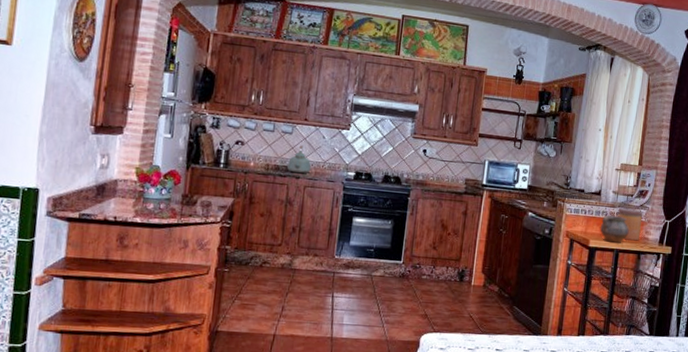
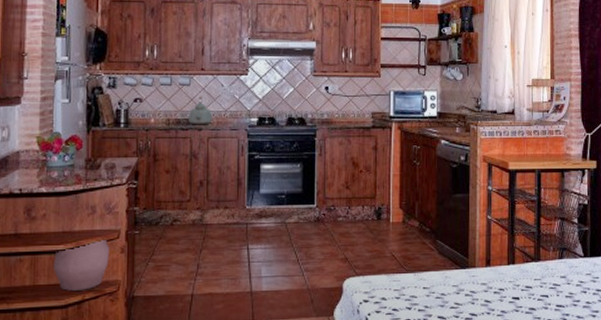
decorative pot: none [141,274,198,321] -> present [54,239,109,291]
decorative pot: present [599,214,629,244] -> none [518,134,549,164]
jar: present [617,207,643,241] -> none [534,125,562,159]

